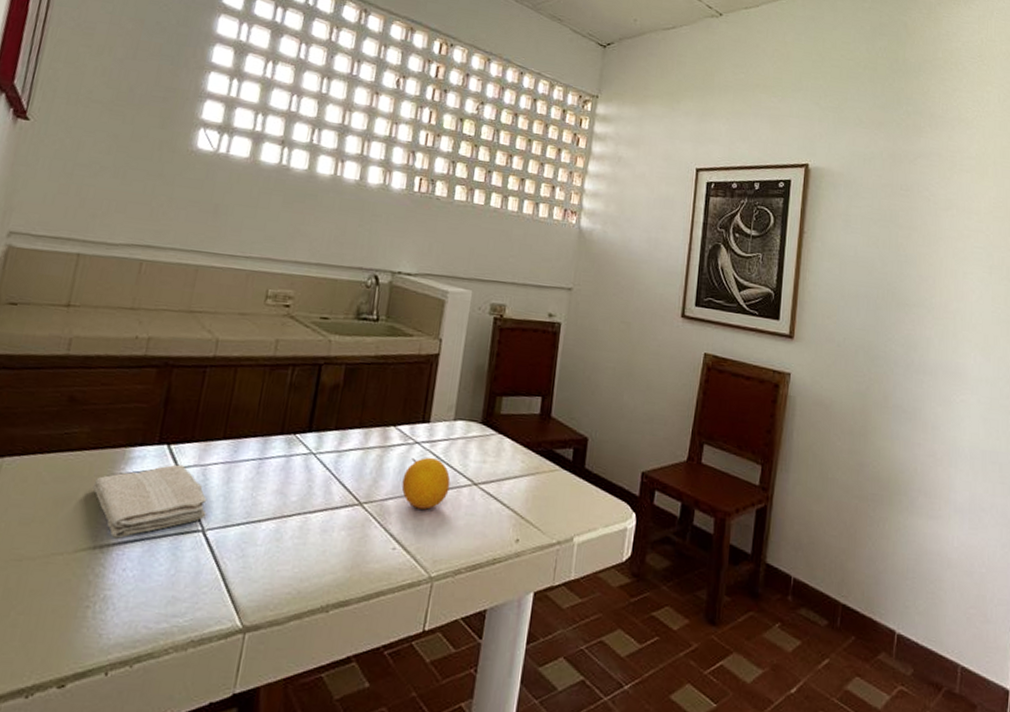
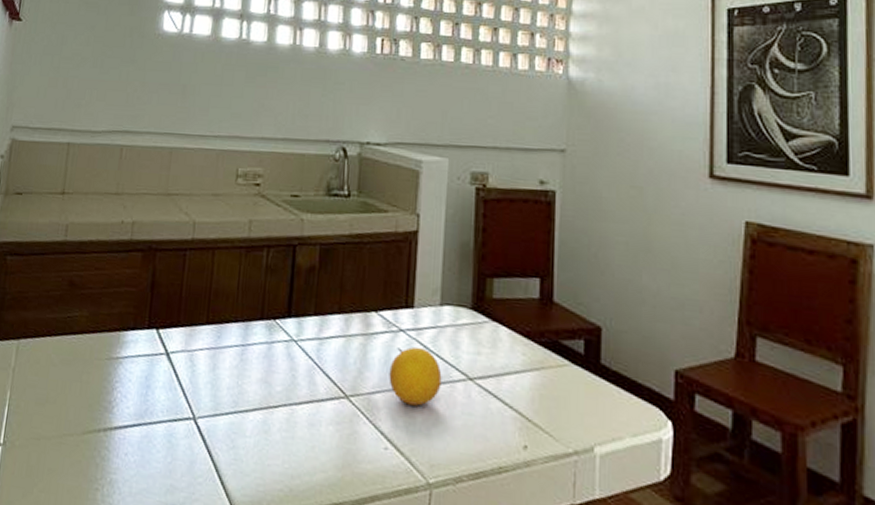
washcloth: present [93,464,208,539] -> none [94,349,196,423]

